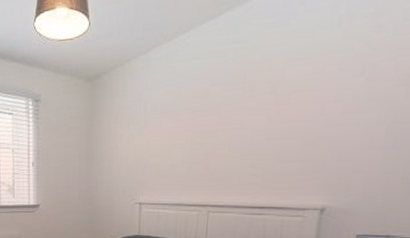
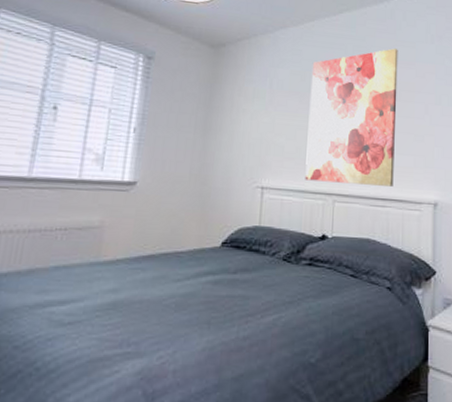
wall art: none [180,43,291,195] -> present [305,48,398,187]

